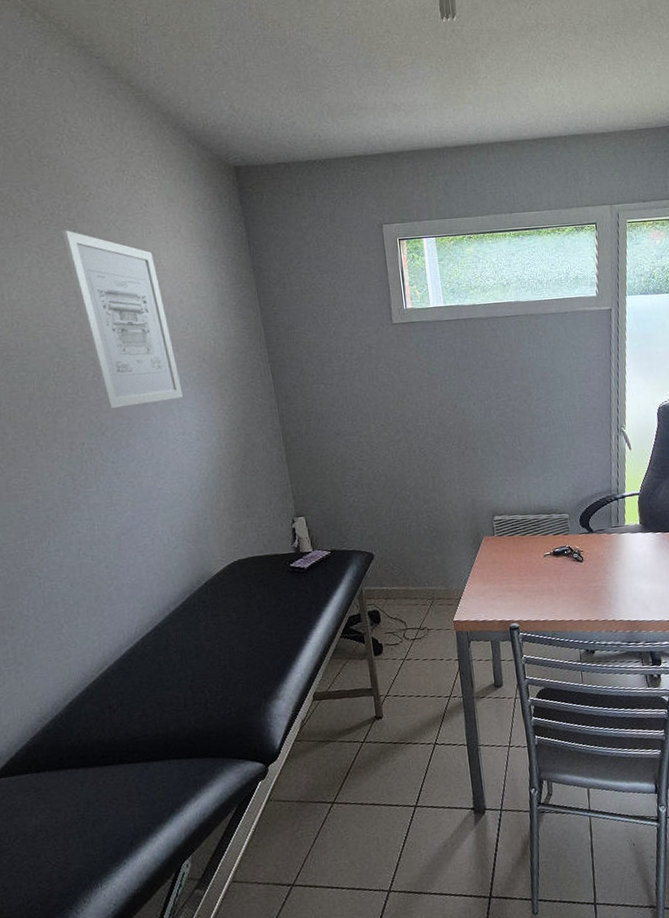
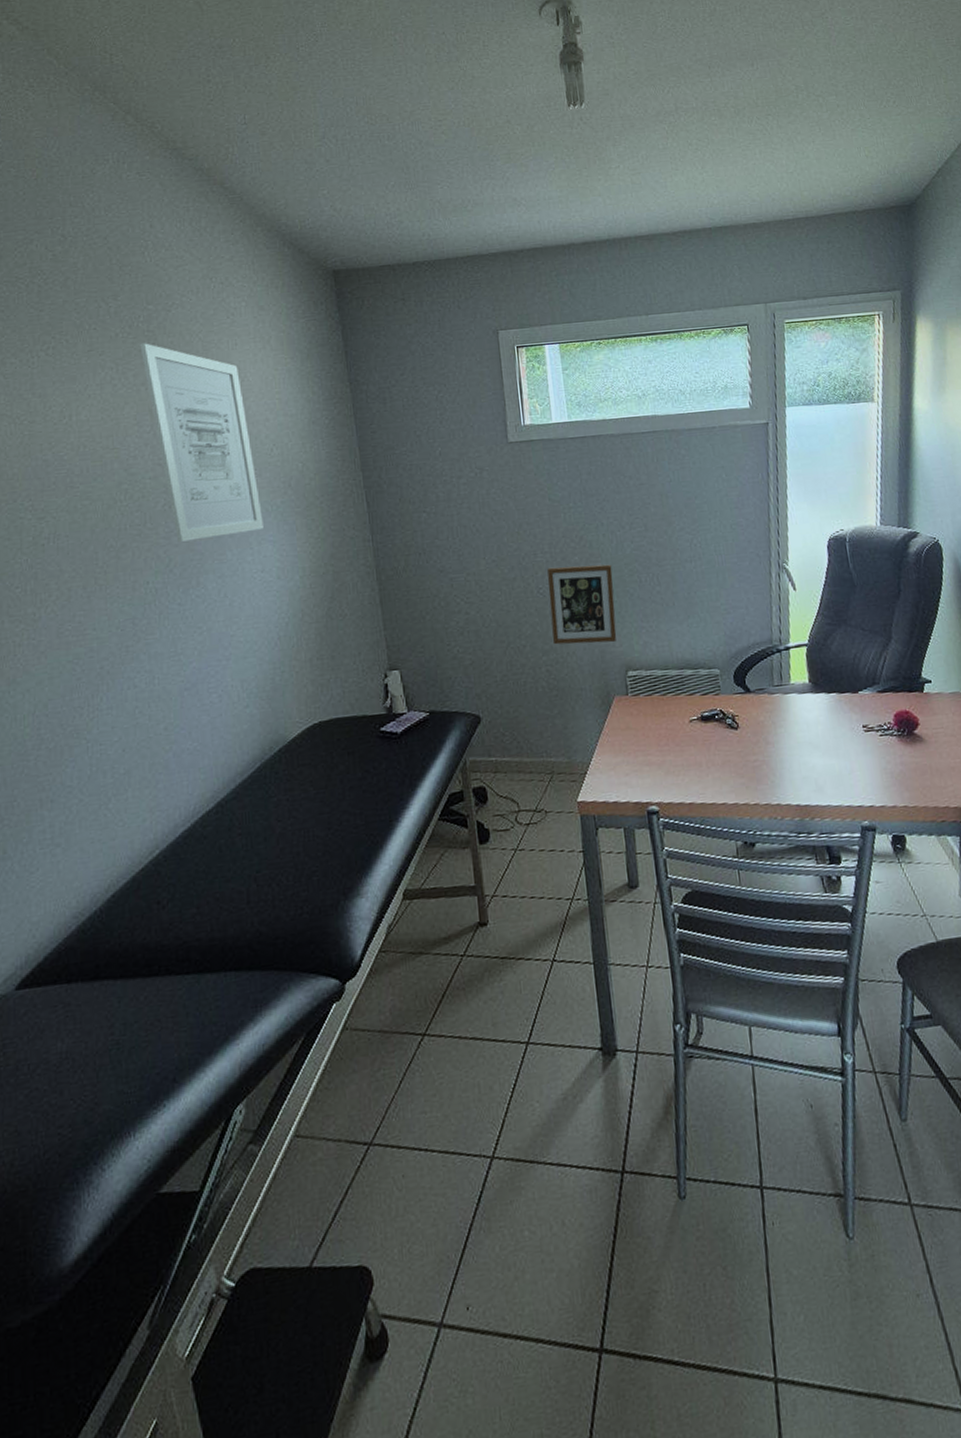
picture frame: none [427,428,485,495] -> present [547,564,617,645]

